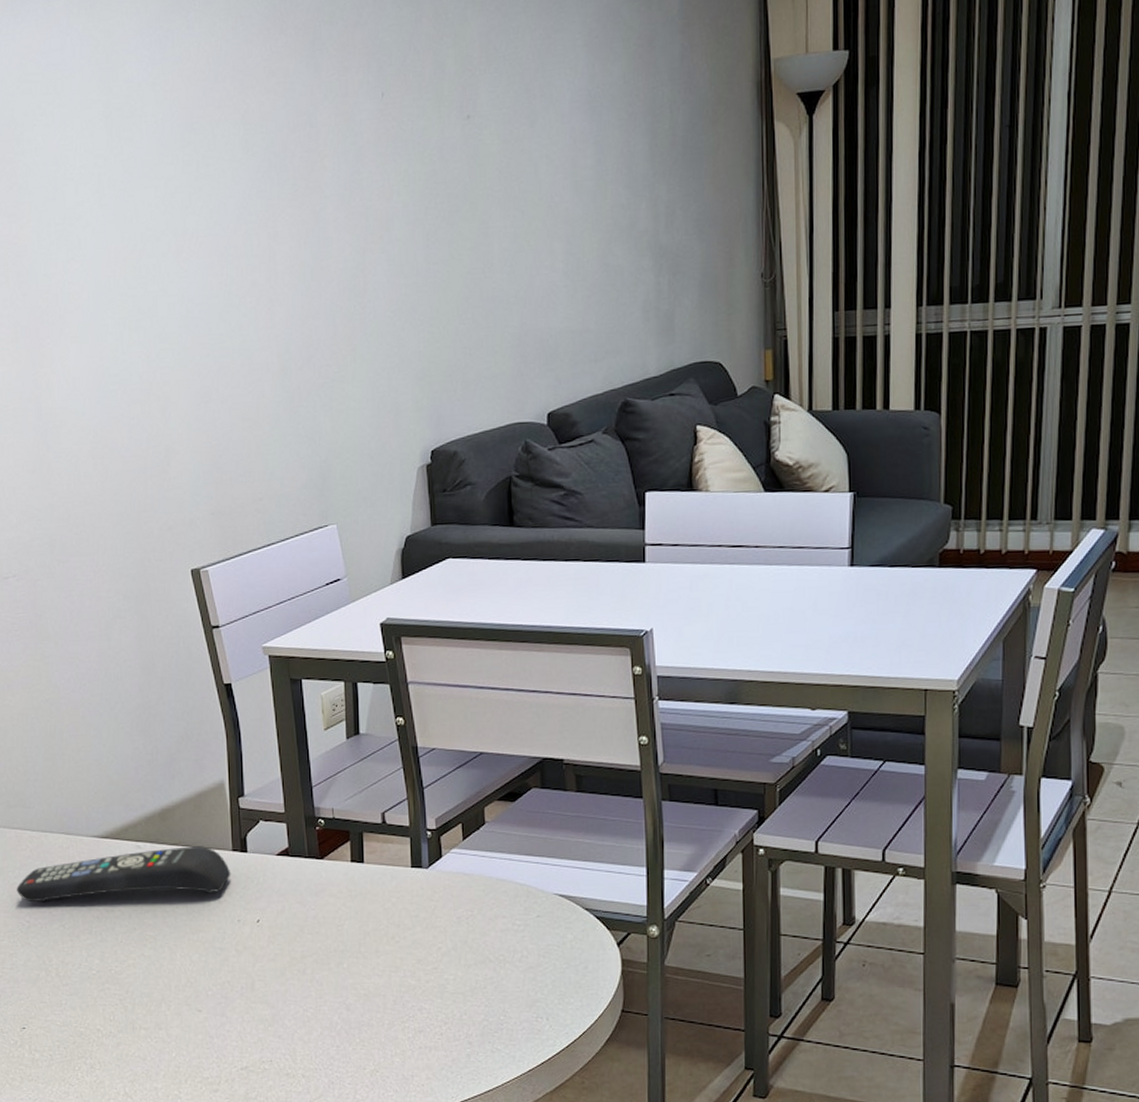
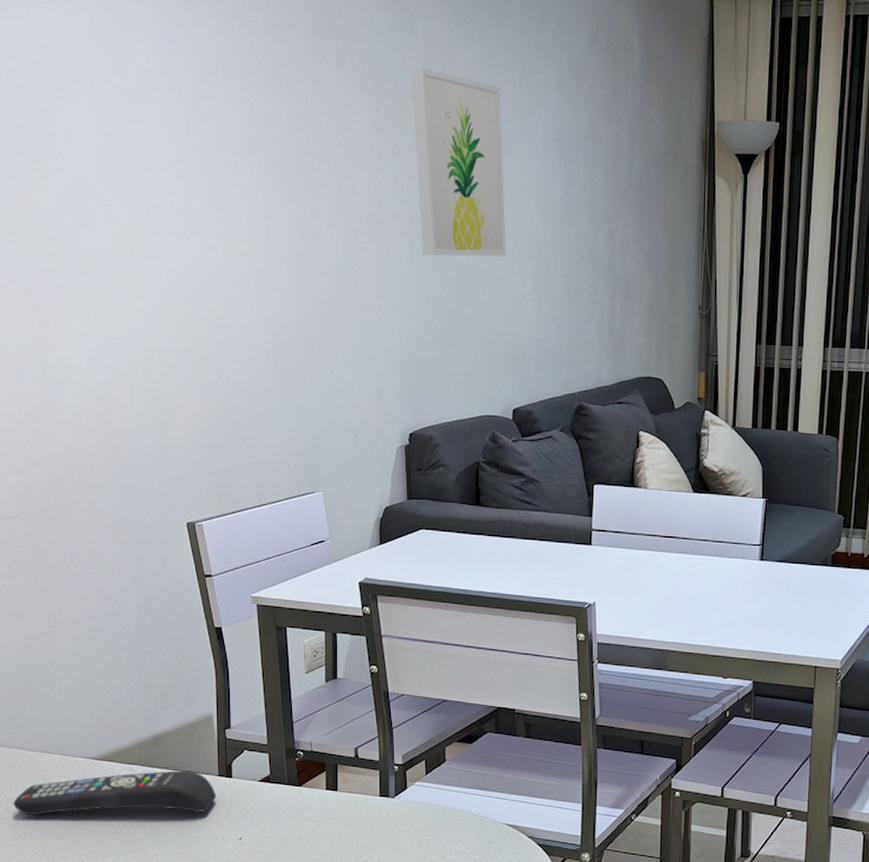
wall art: none [419,41,533,250] -> present [411,67,506,257]

